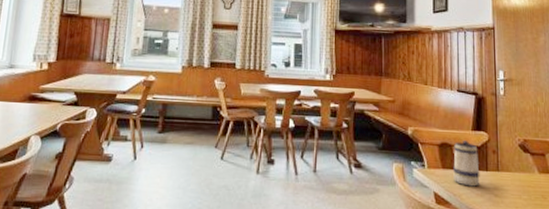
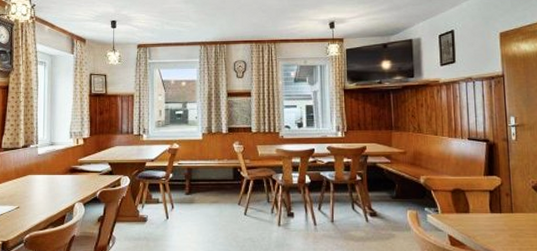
beer mug: present [453,141,480,187] -> none [466,186,494,228]

